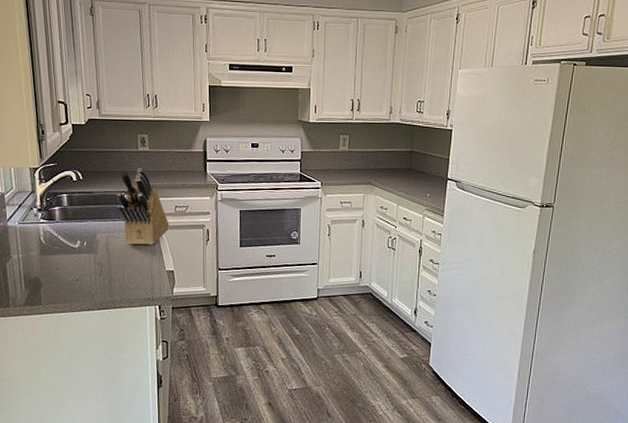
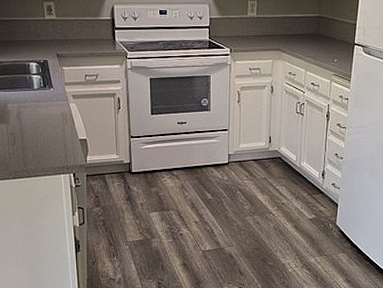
knife block: present [116,168,169,245] -> none [25,36,80,115]

